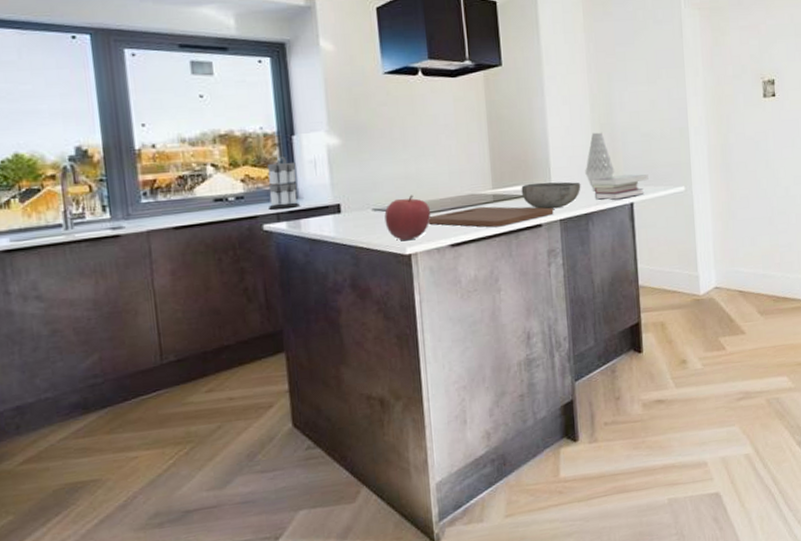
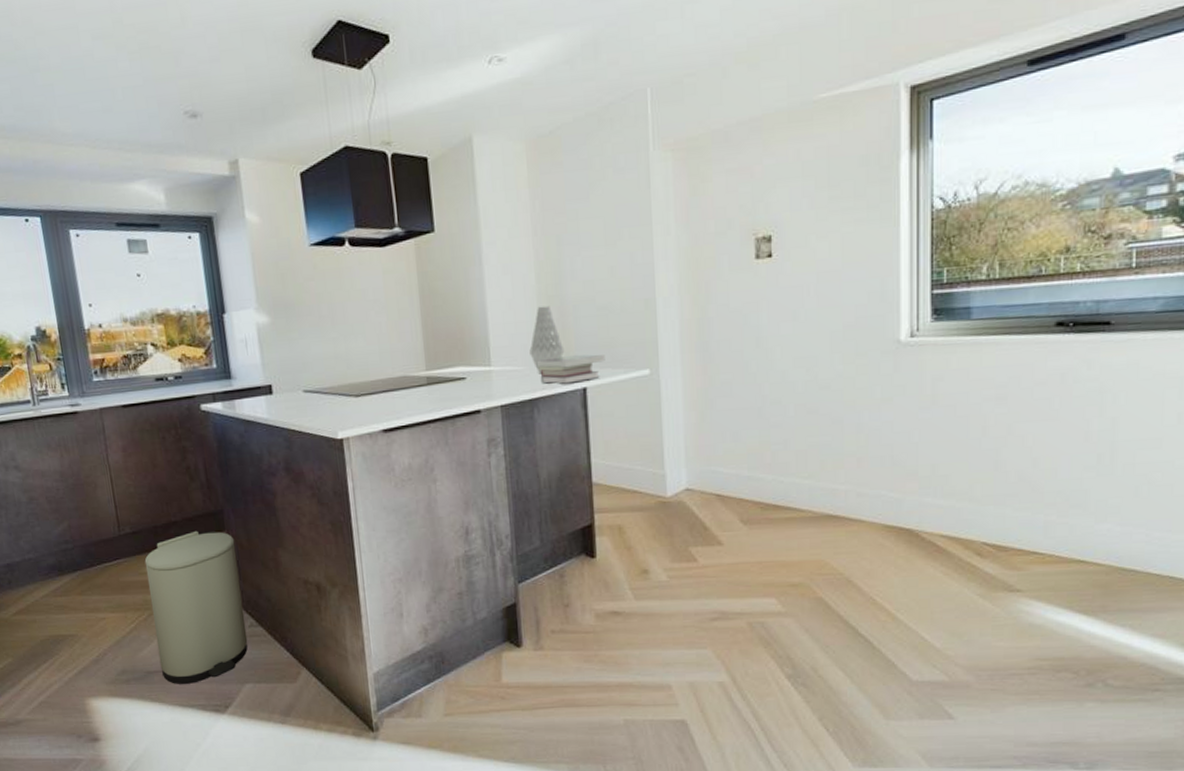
pedal bin: none [189,353,304,521] -> present [144,530,248,684]
spice rack: present [268,157,300,210] -> none [202,336,233,390]
fruit: present [384,195,431,241] -> none [315,376,362,425]
cutting board: present [428,206,554,228] -> none [359,389,494,413]
bowl: present [521,181,581,210] -> none [457,363,525,394]

